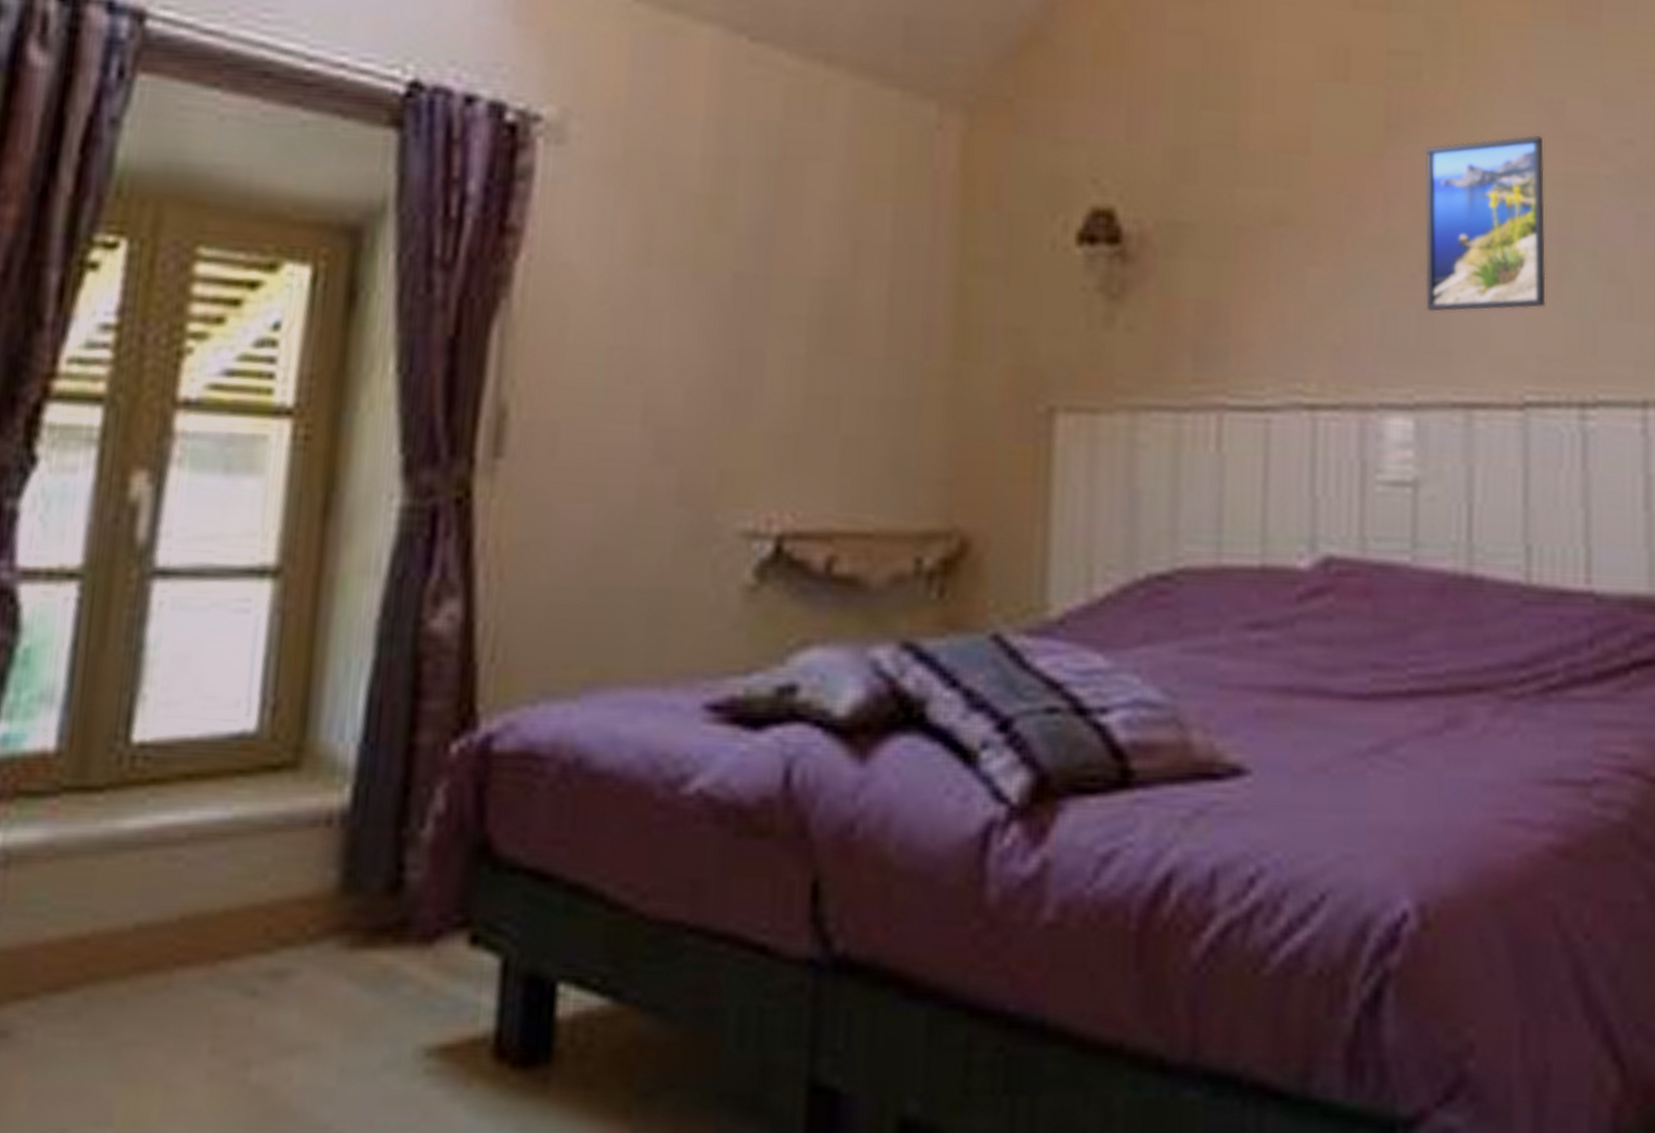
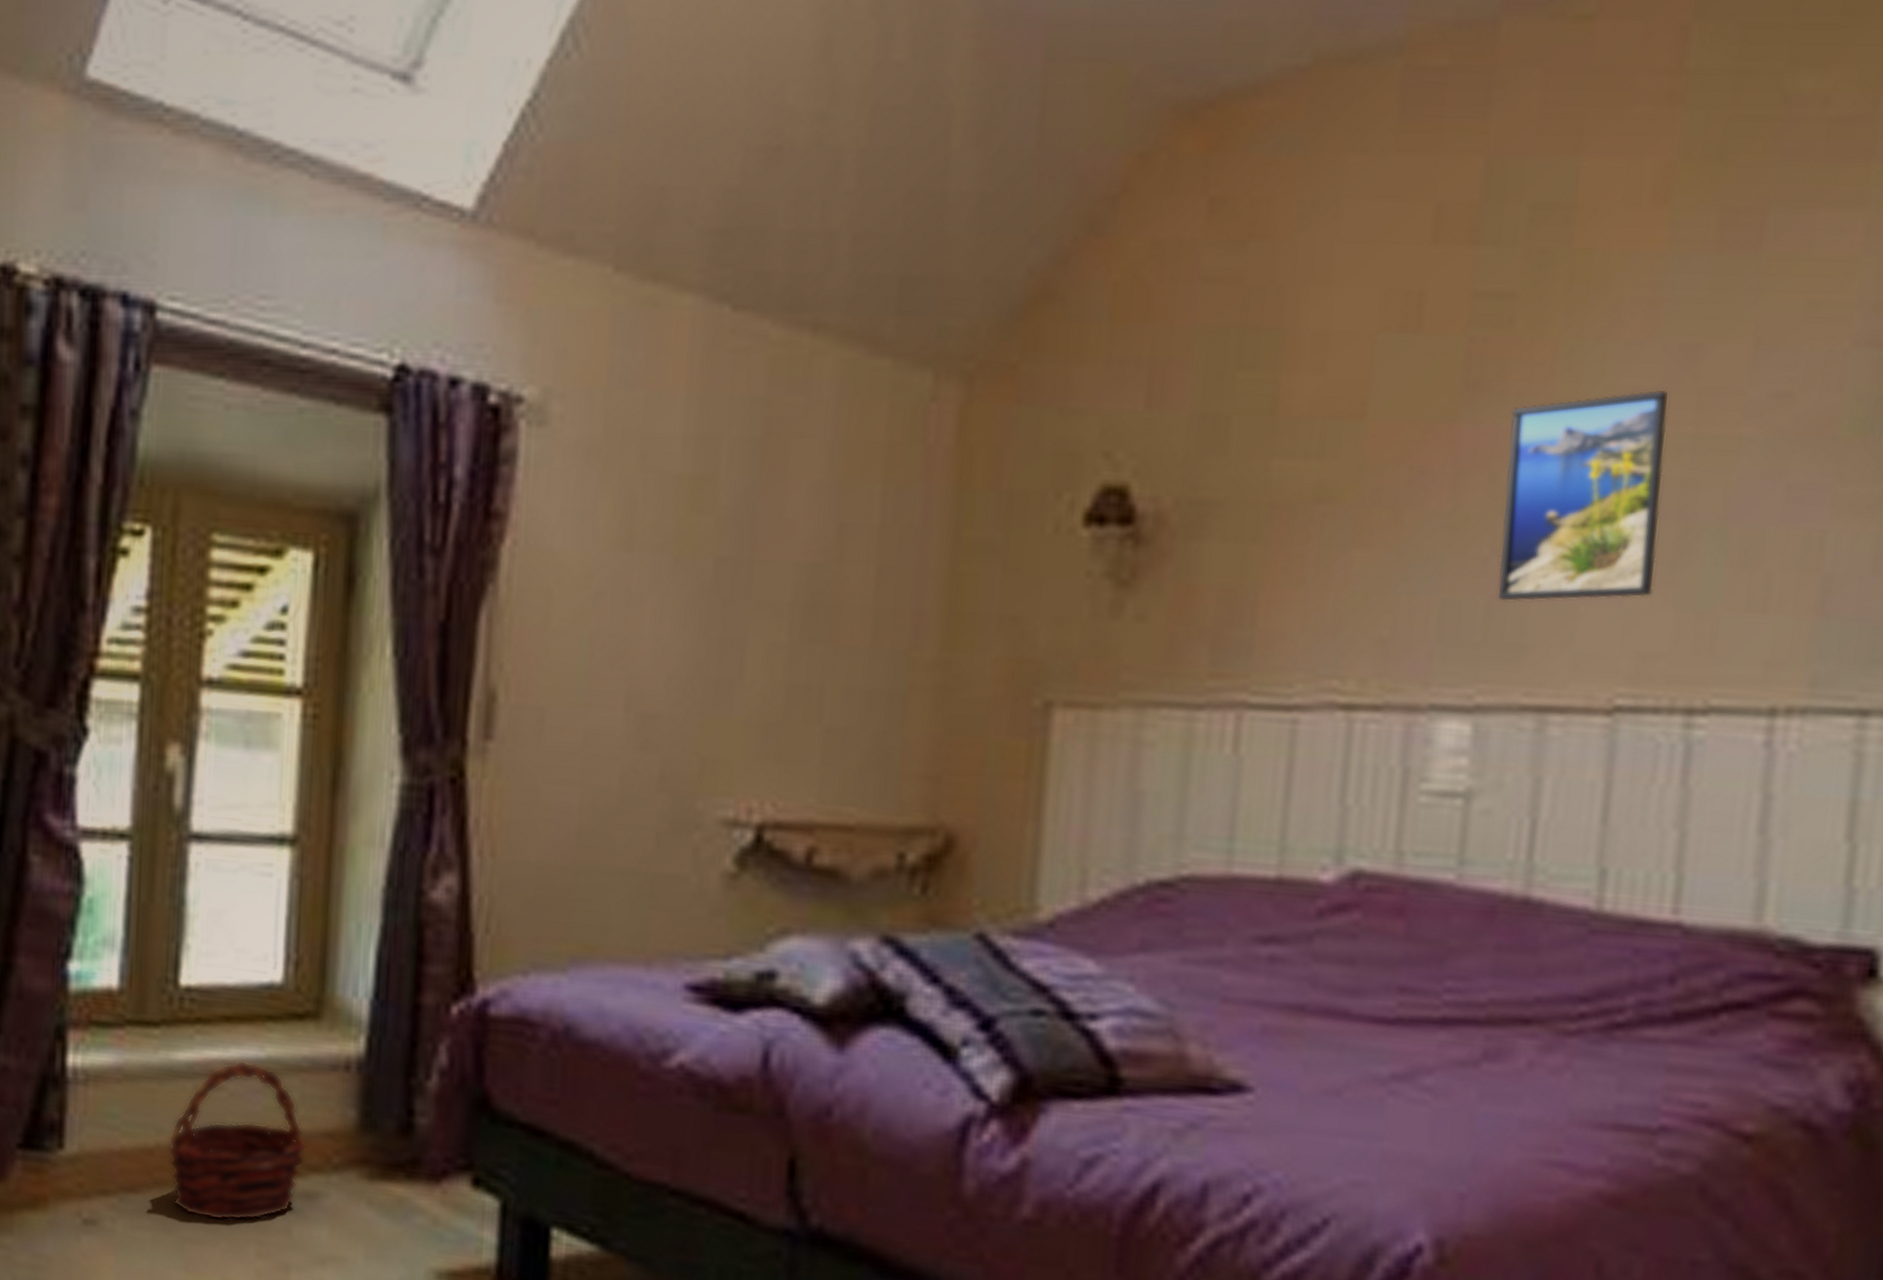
basket: none [105,823,278,1016] -> present [167,1060,307,1222]

